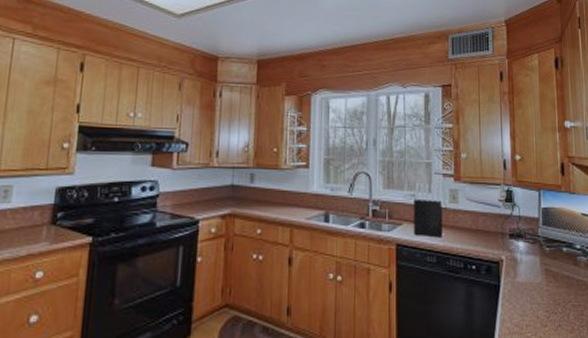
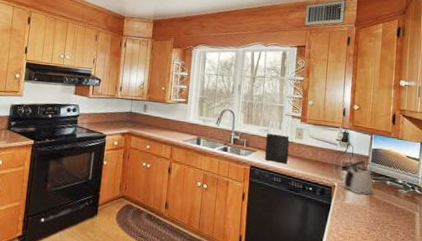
kettle: none [511,224,549,267] -> present [342,160,374,195]

